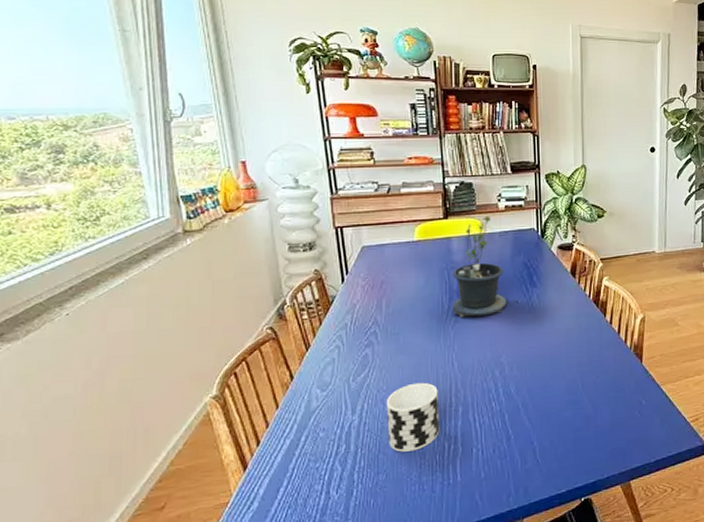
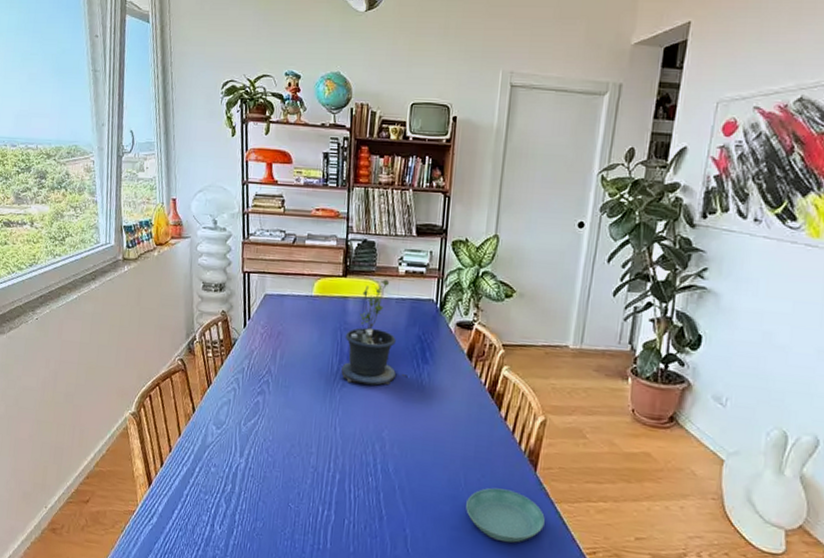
cup: present [386,382,440,452] -> none [268,439,319,507]
saucer: none [586,383,654,430] -> present [466,487,545,543]

